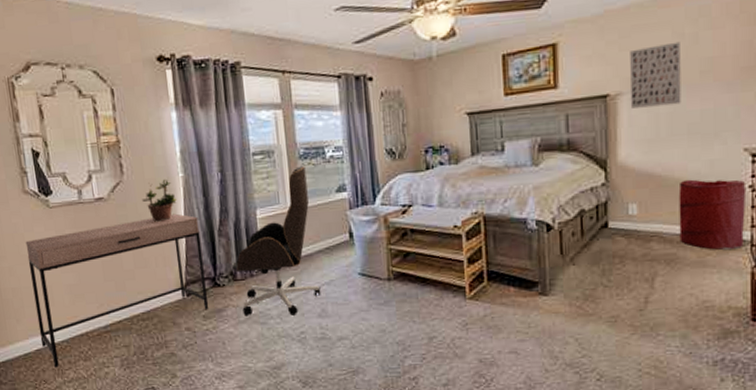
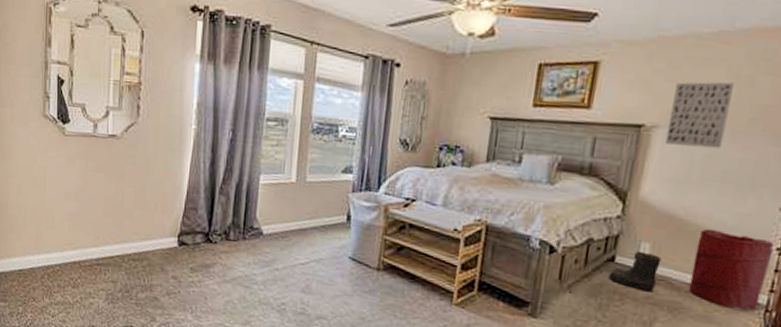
desk: present [25,213,209,368] -> none [36,162,203,289]
potted plant: present [142,178,177,222] -> none [153,127,185,169]
office chair: present [235,166,321,317] -> none [229,140,316,286]
boots: none [605,212,650,250] -> present [608,251,662,292]

